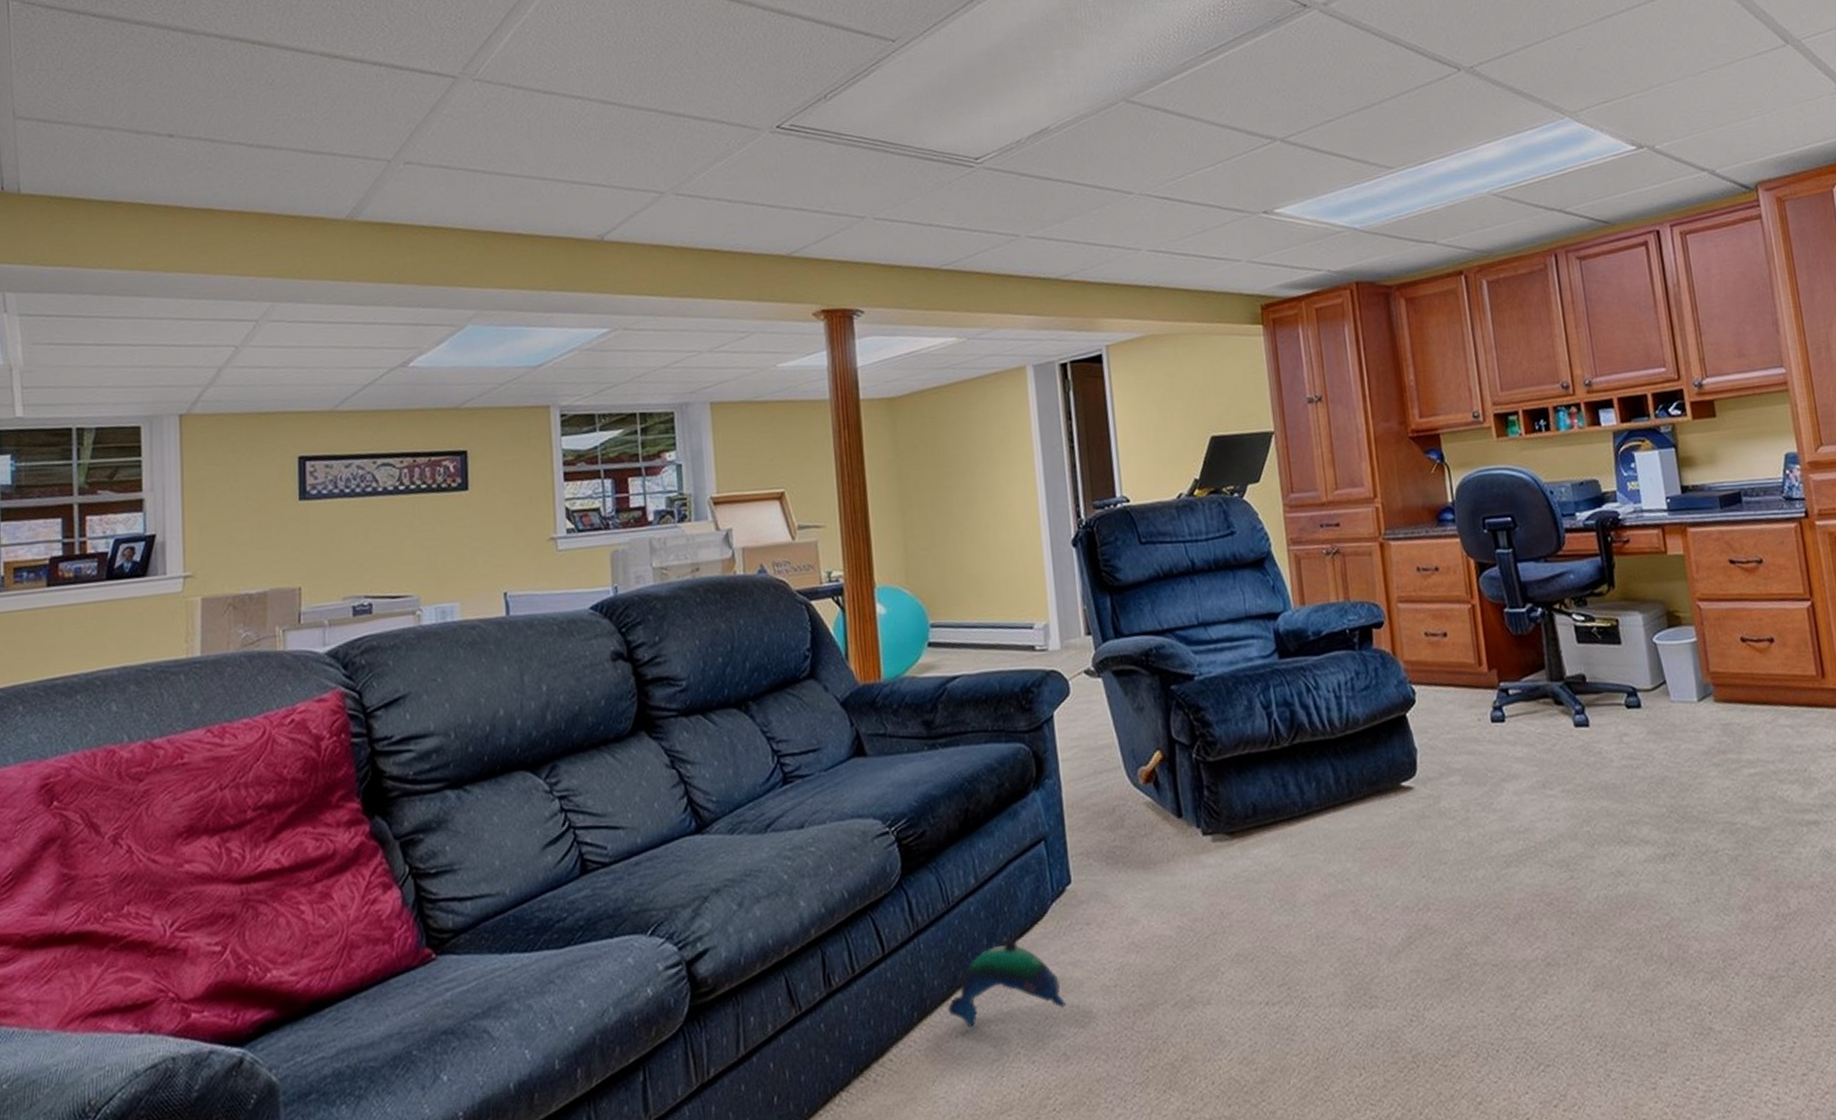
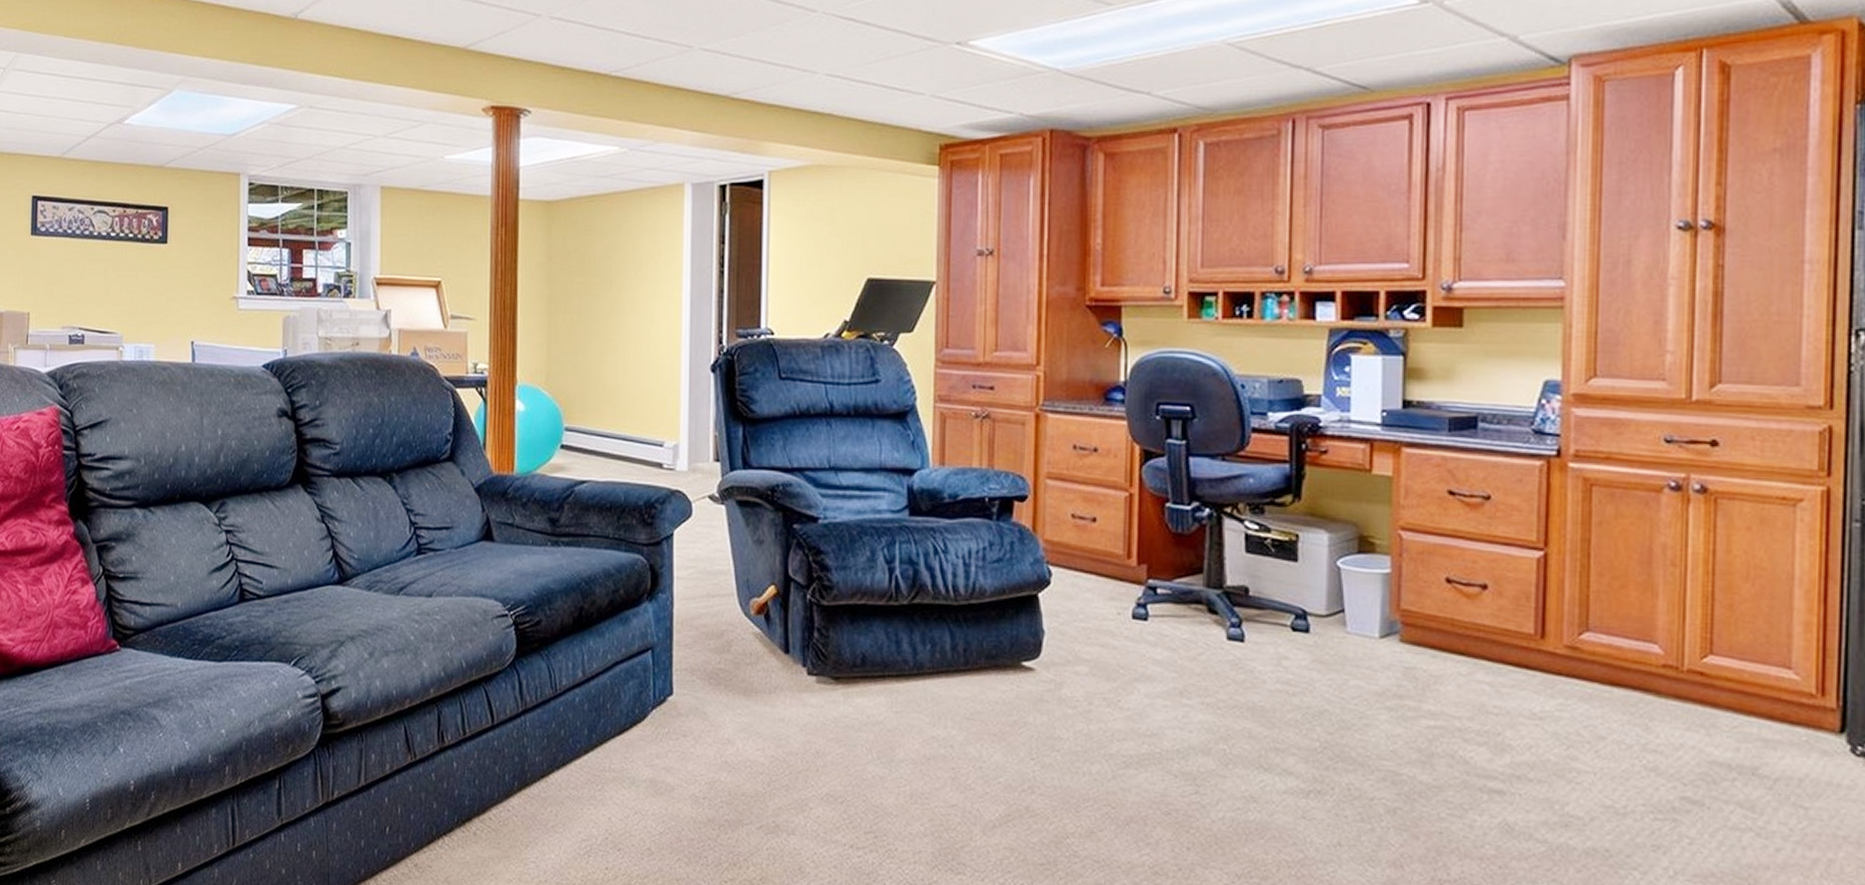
plush toy: present [948,937,1067,1028] -> none [546,731,656,807]

